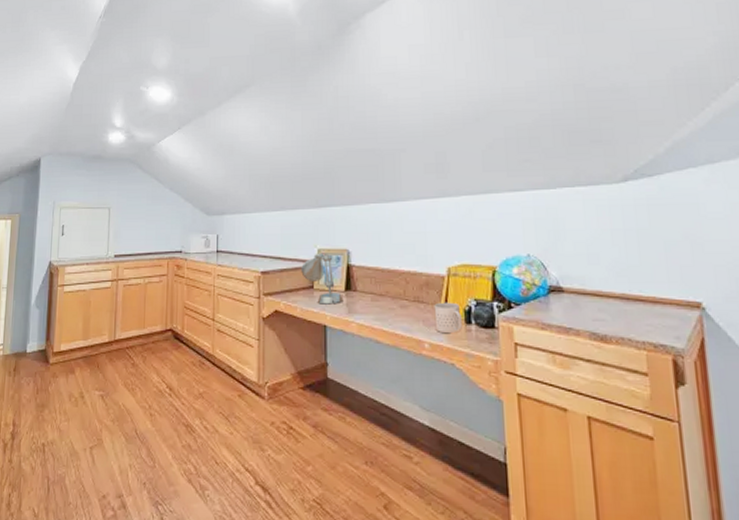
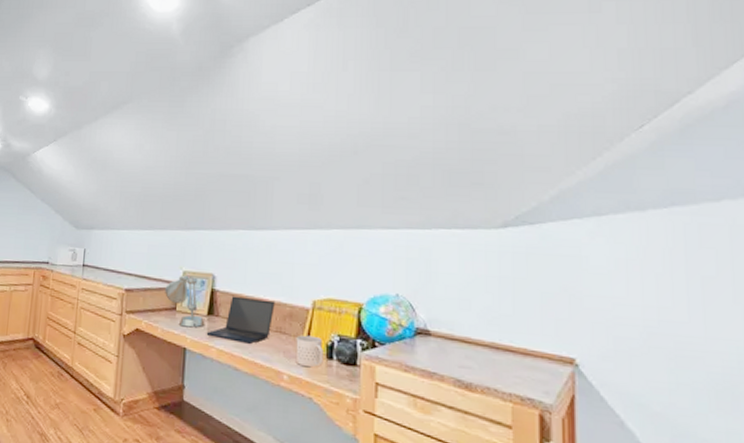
laptop: none [345,269,411,317] -> present [206,296,275,345]

